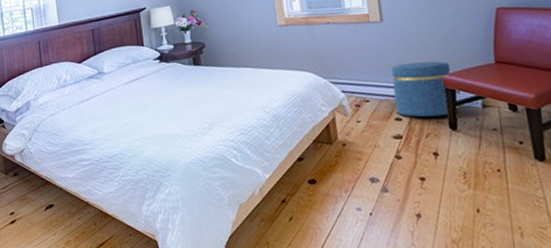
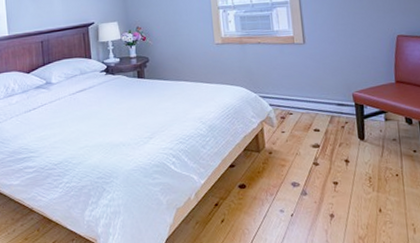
ottoman: present [391,61,451,118] -> none [311,79,360,129]

